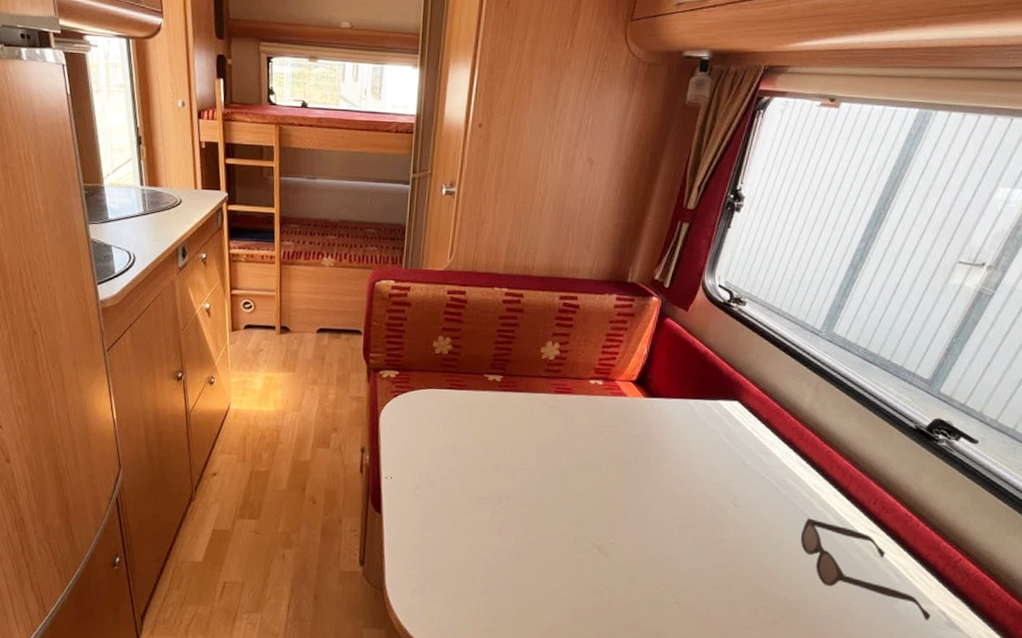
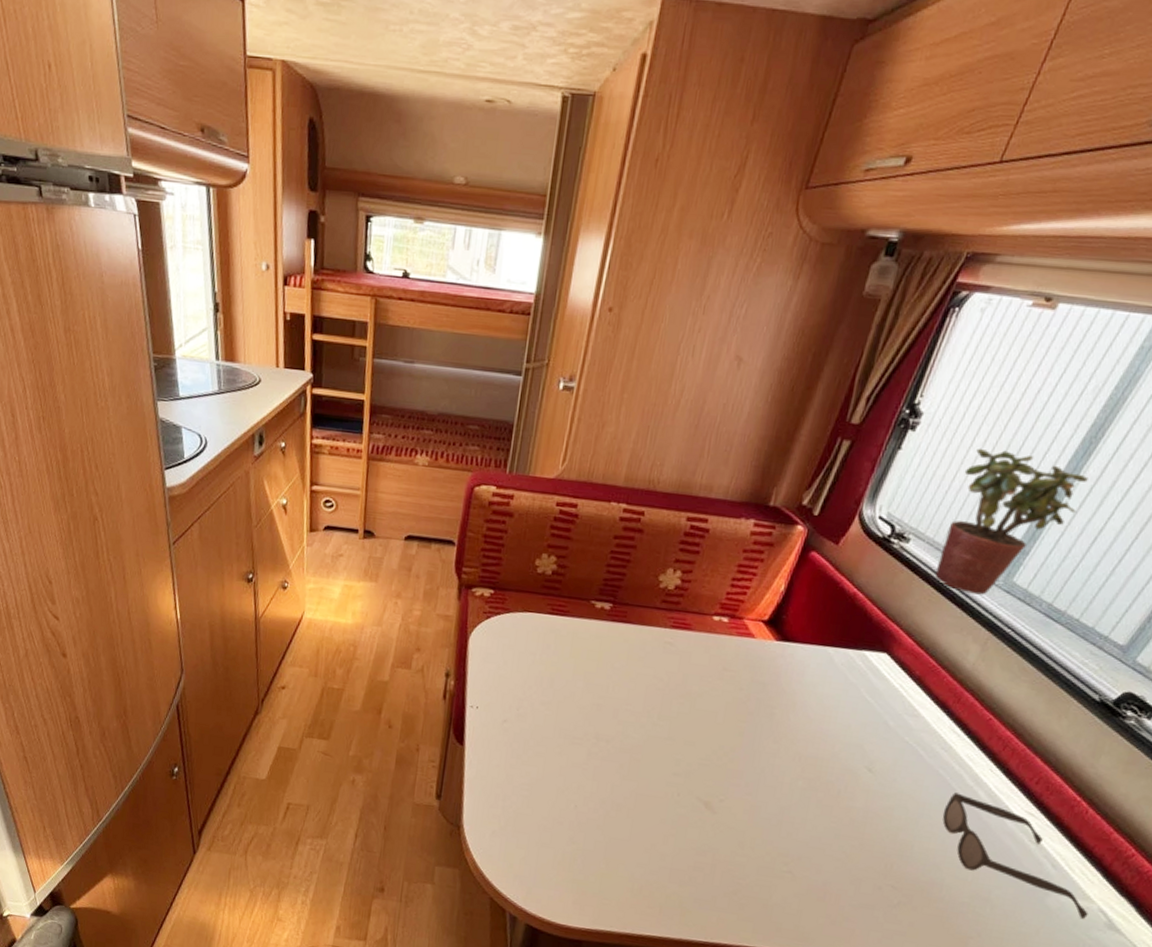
potted plant: none [769,223,882,345] -> present [934,449,1088,595]

